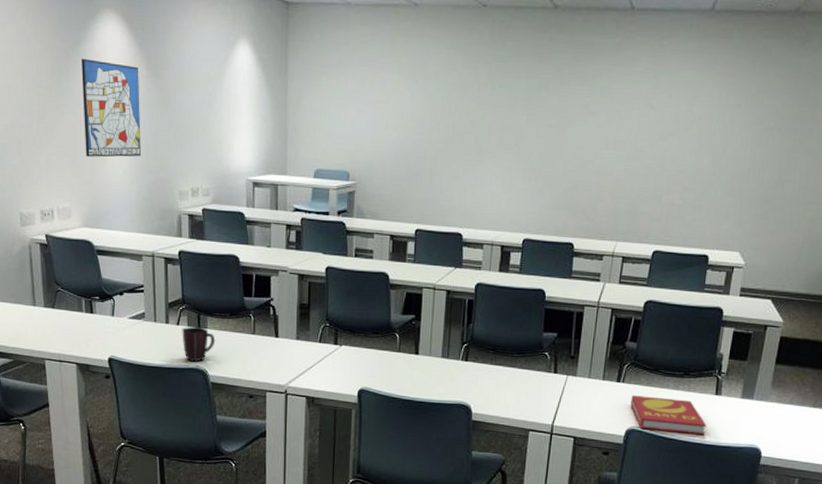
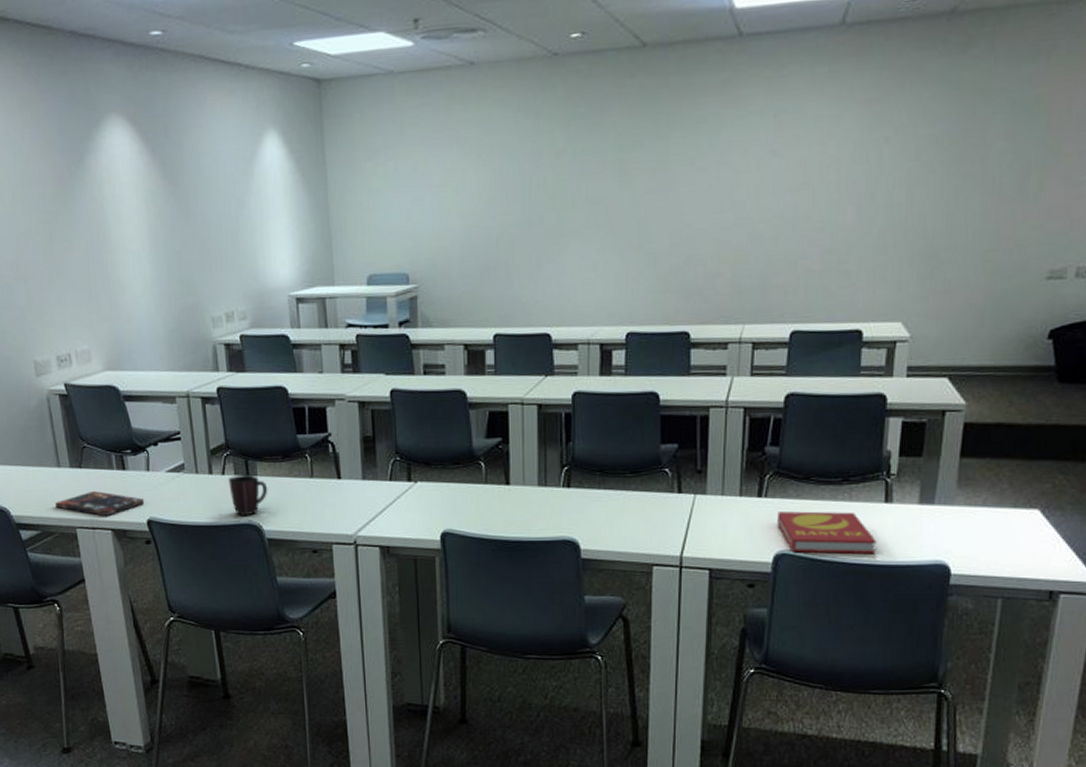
book: none [28,328,107,351] -> present [55,490,145,516]
wall art: present [81,58,141,157] -> none [87,174,164,288]

